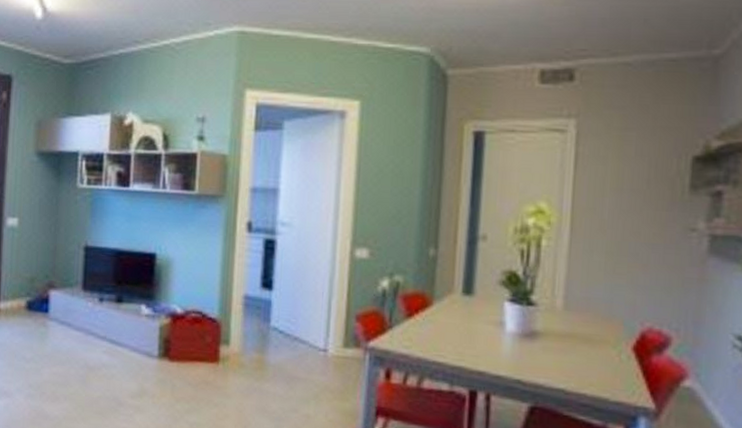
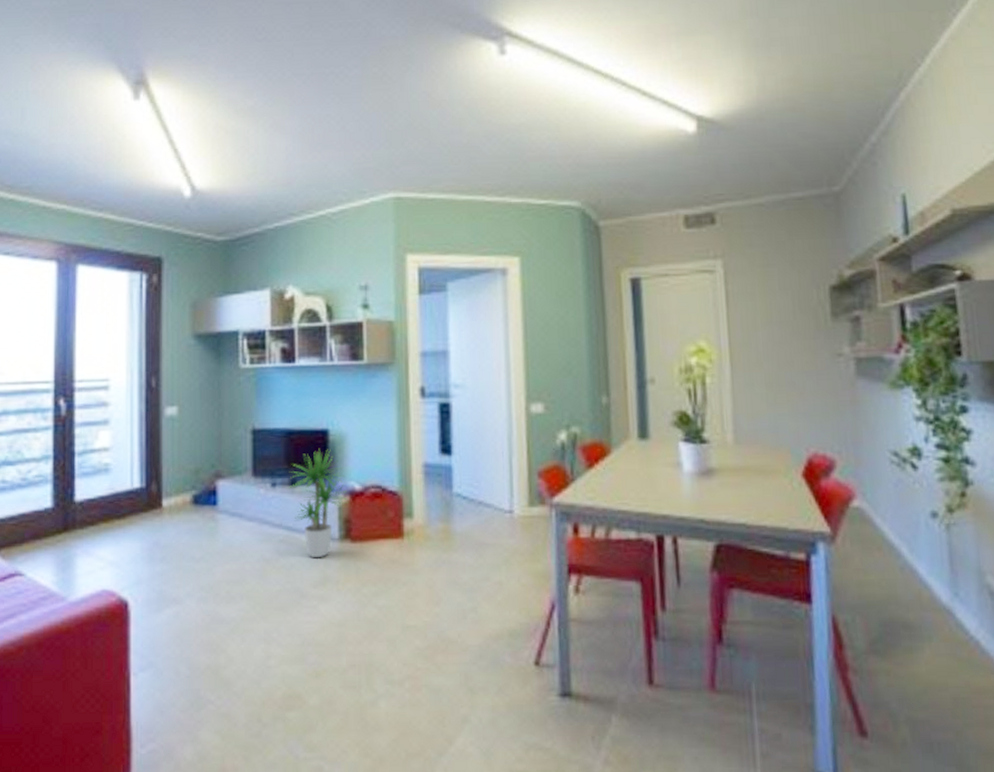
potted plant: none [115,270,171,371] -> present [289,448,350,557]

